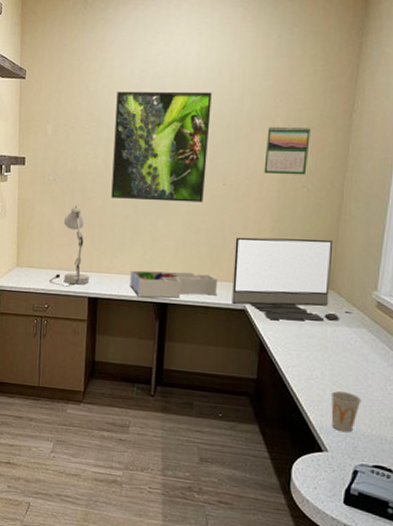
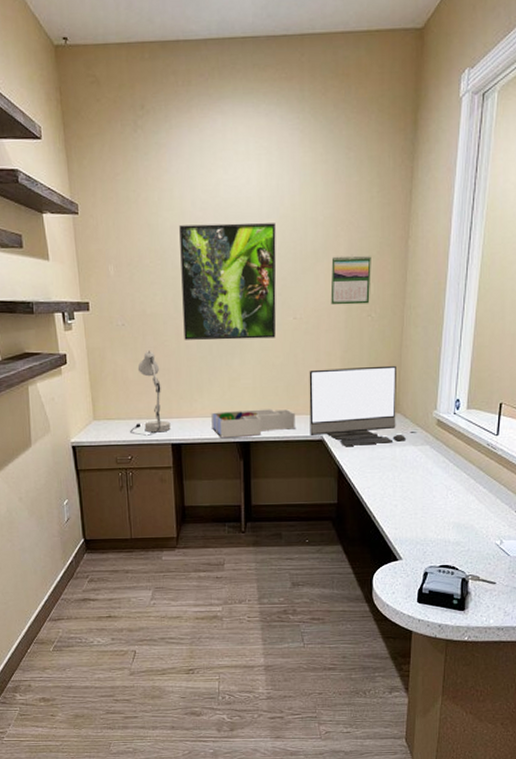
cup: present [330,391,362,433] -> none [402,505,428,541]

